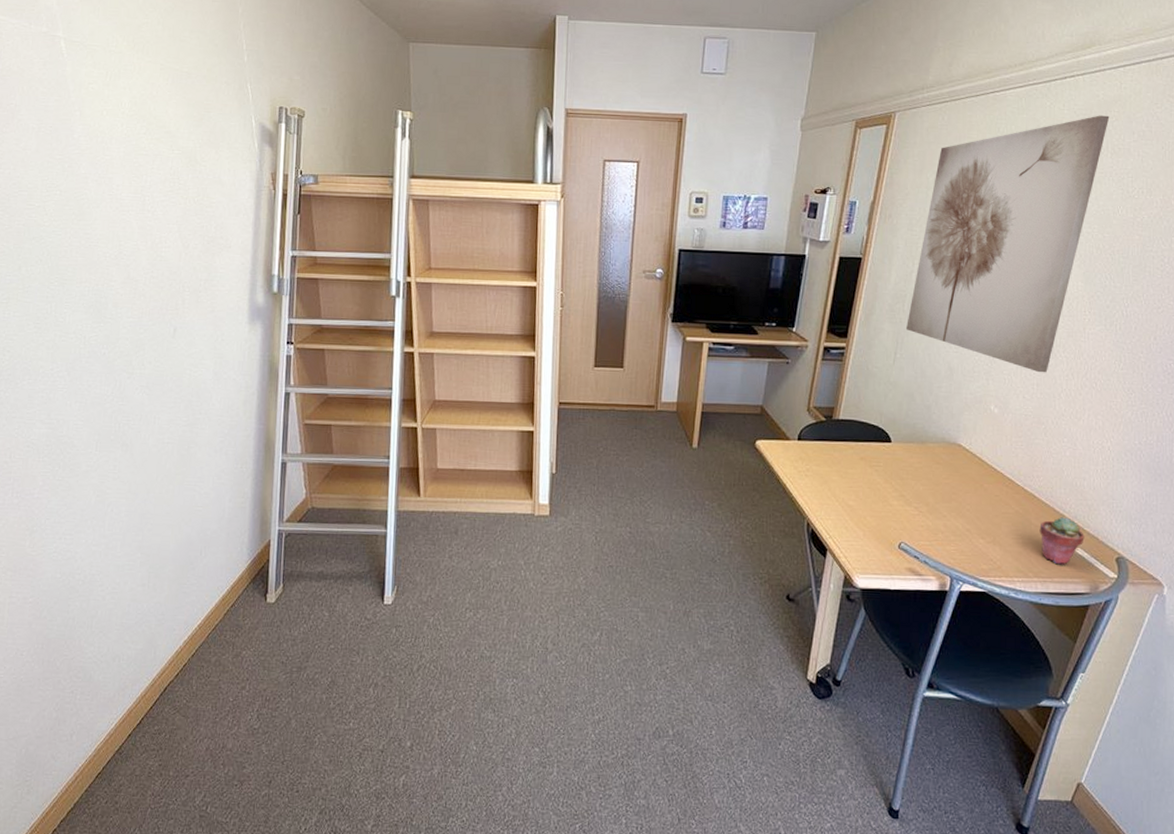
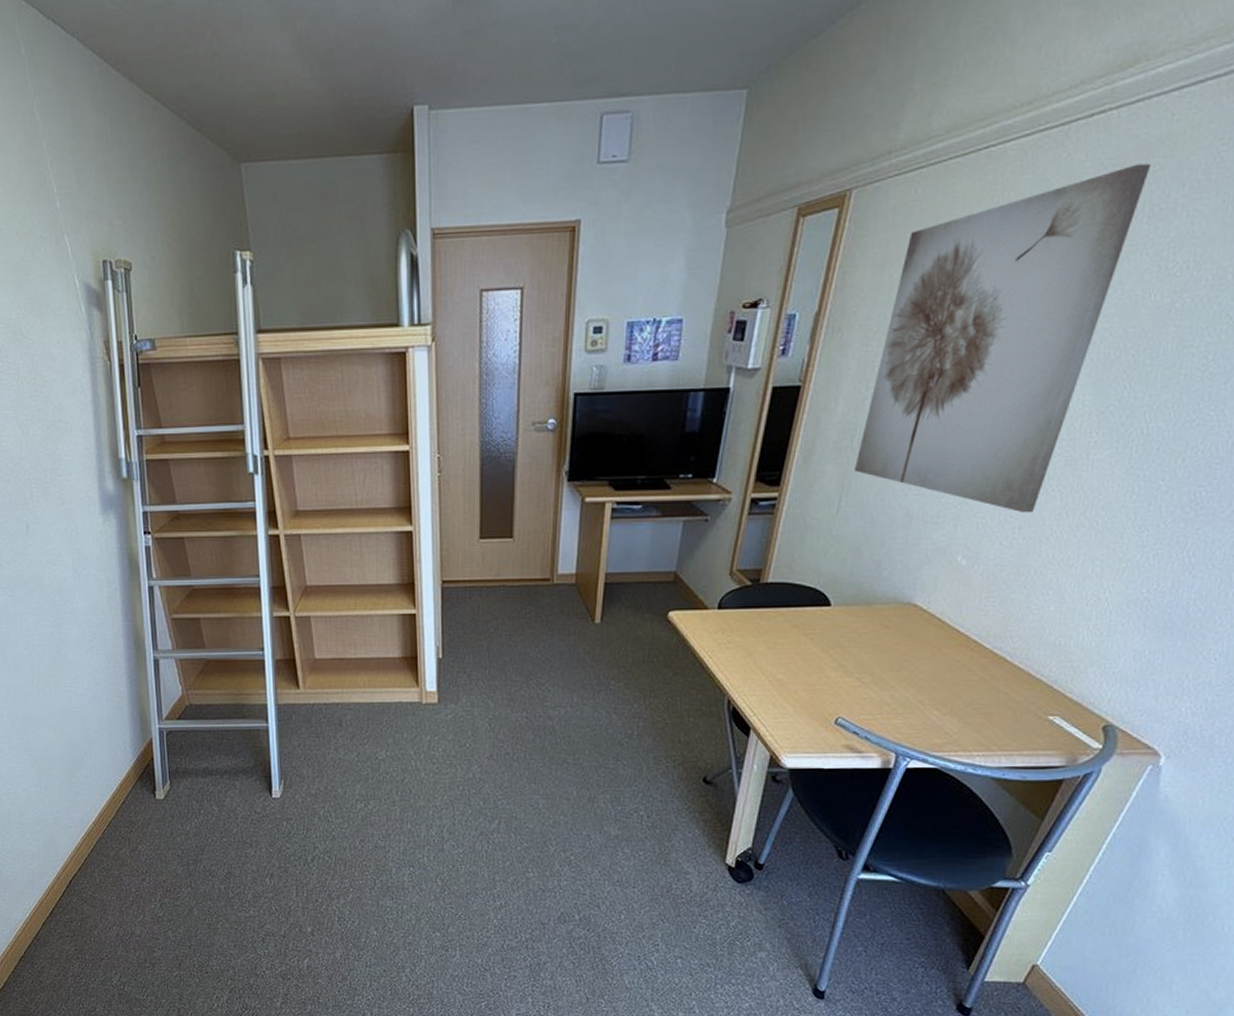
potted succulent: present [1039,517,1085,565] -> none [1008,682,1065,736]

